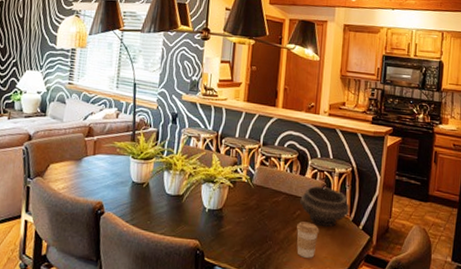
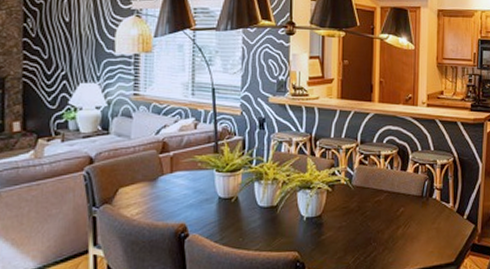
coffee cup: present [296,221,319,258] -> none [401,218,424,255]
bowl: present [300,186,350,228] -> none [403,180,454,222]

